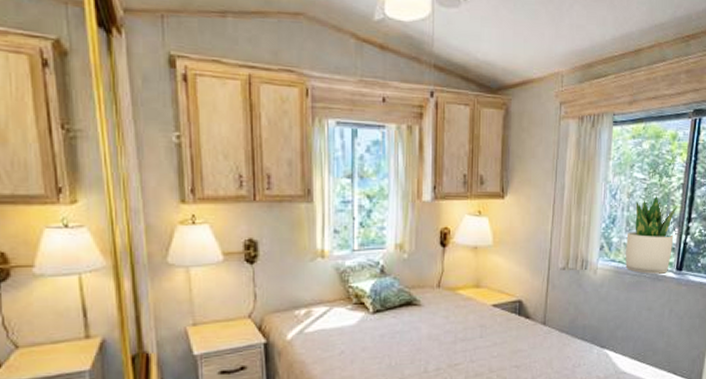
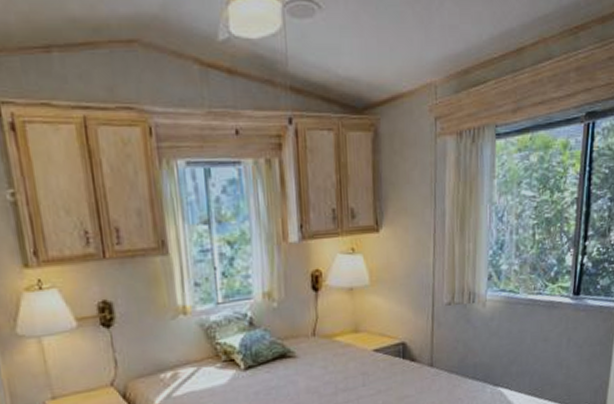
planter: present [625,196,680,274] -> none [517,214,574,302]

